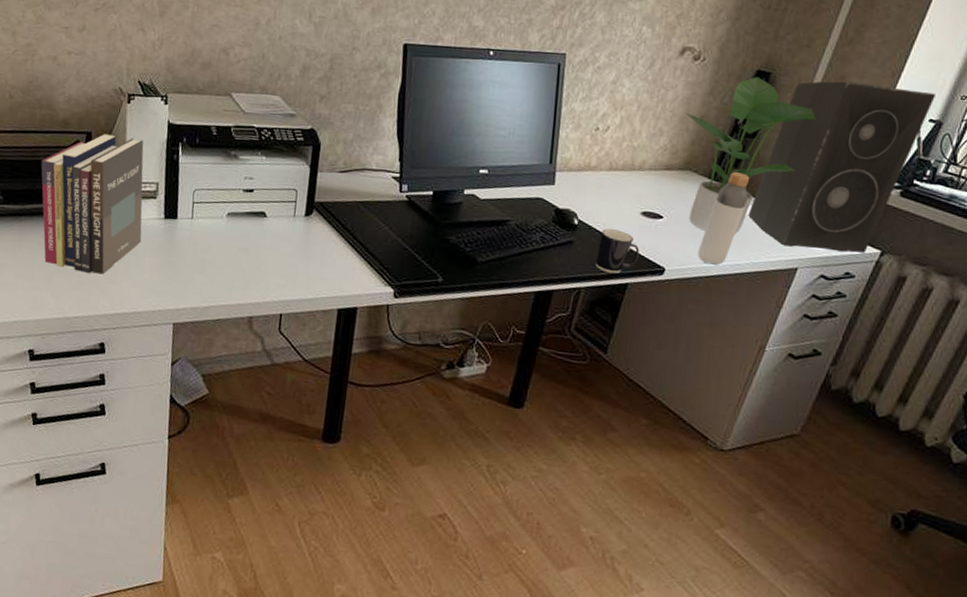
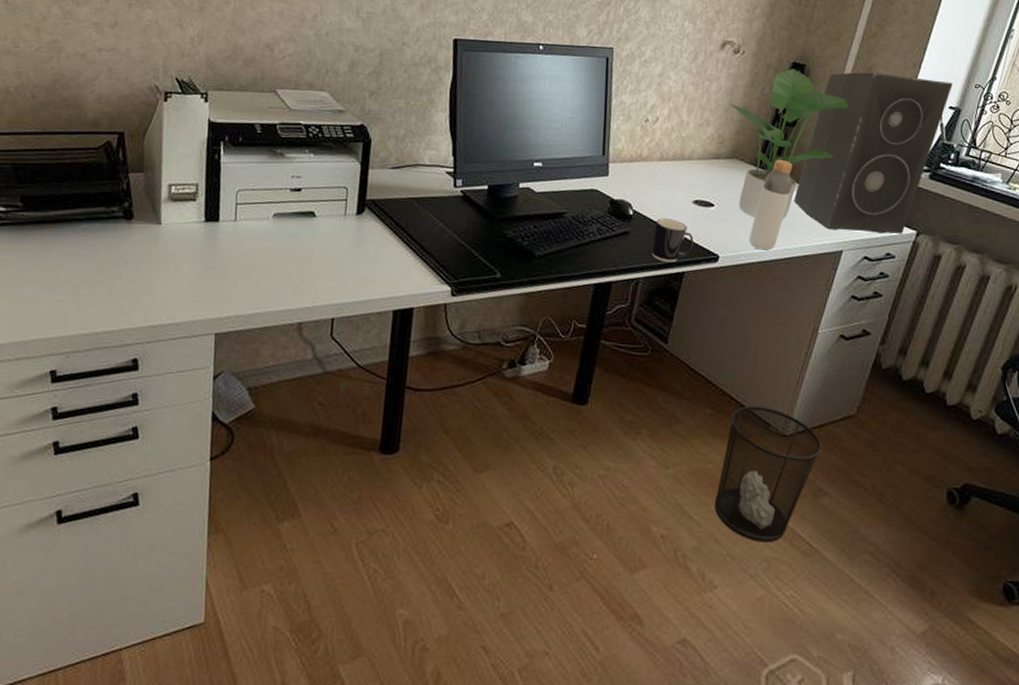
books: present [41,134,144,274] -> none [66,134,182,284]
waste bin: none [645,418,761,552] -> present [714,405,822,543]

